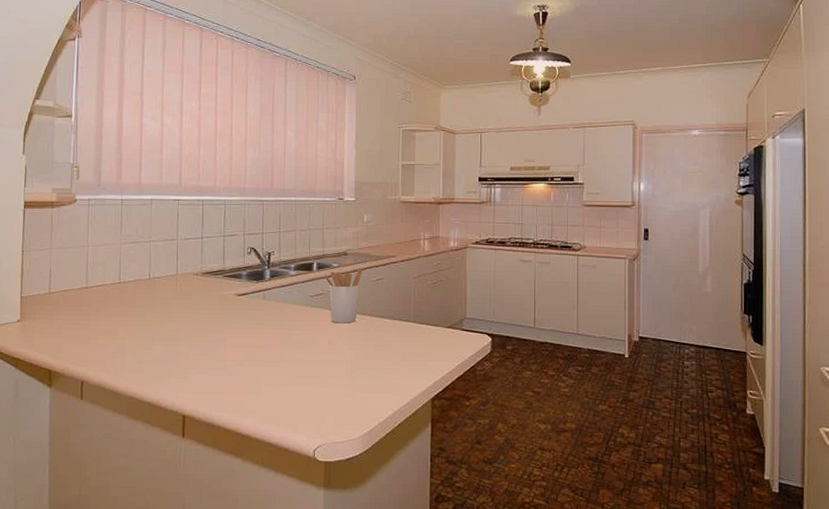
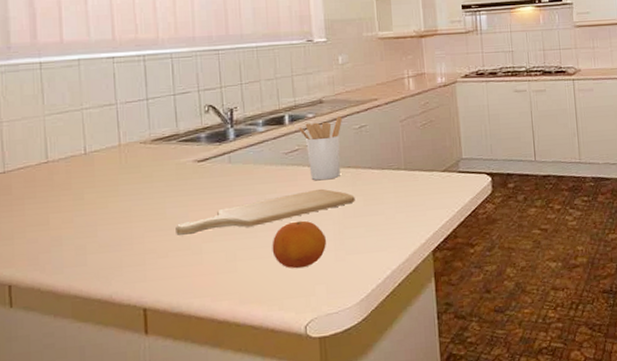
chopping board: none [215,330,367,358] -> present [176,188,355,236]
fruit: none [292,356,339,399] -> present [272,220,326,269]

